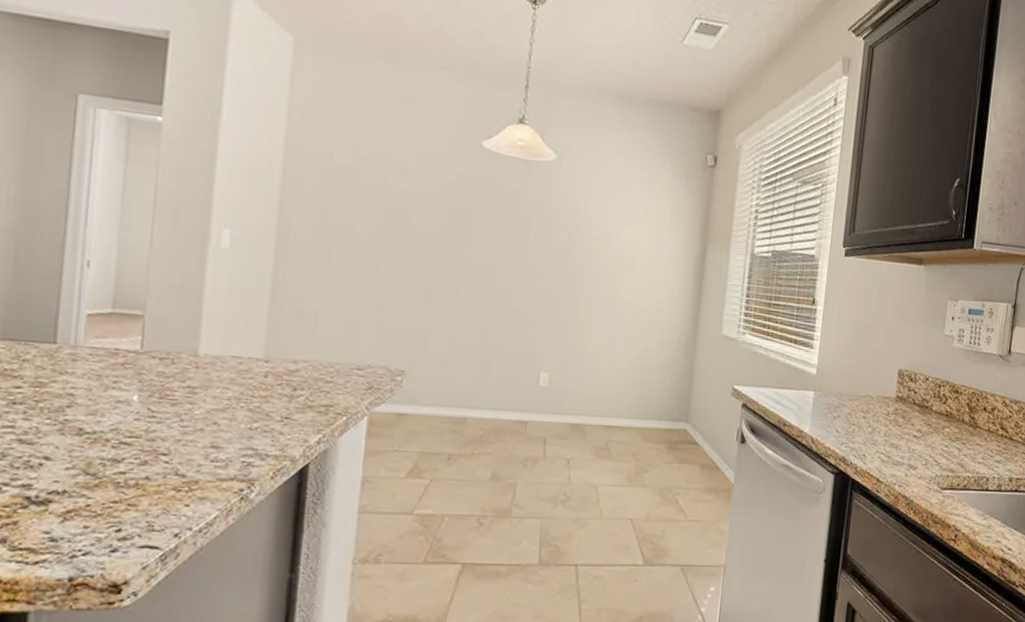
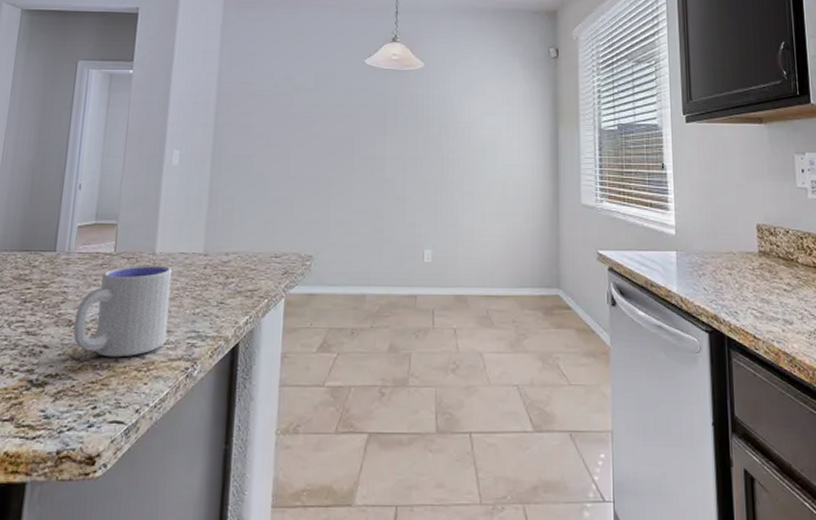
cup: none [86,367,222,475] -> present [73,264,173,358]

